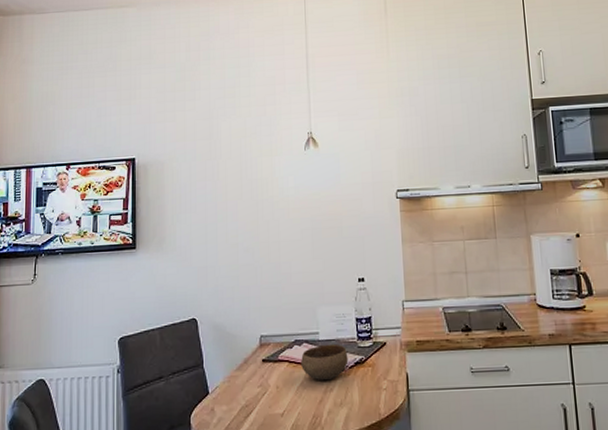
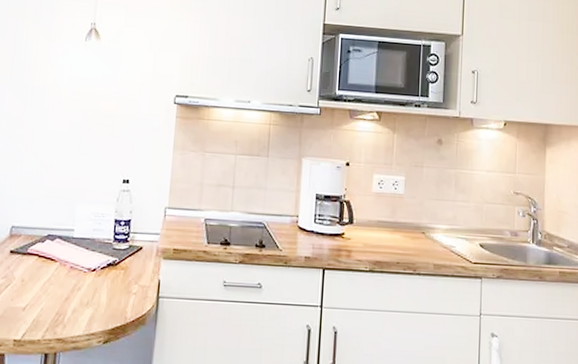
bowl: present [301,343,349,380] -> none [51,242,102,278]

